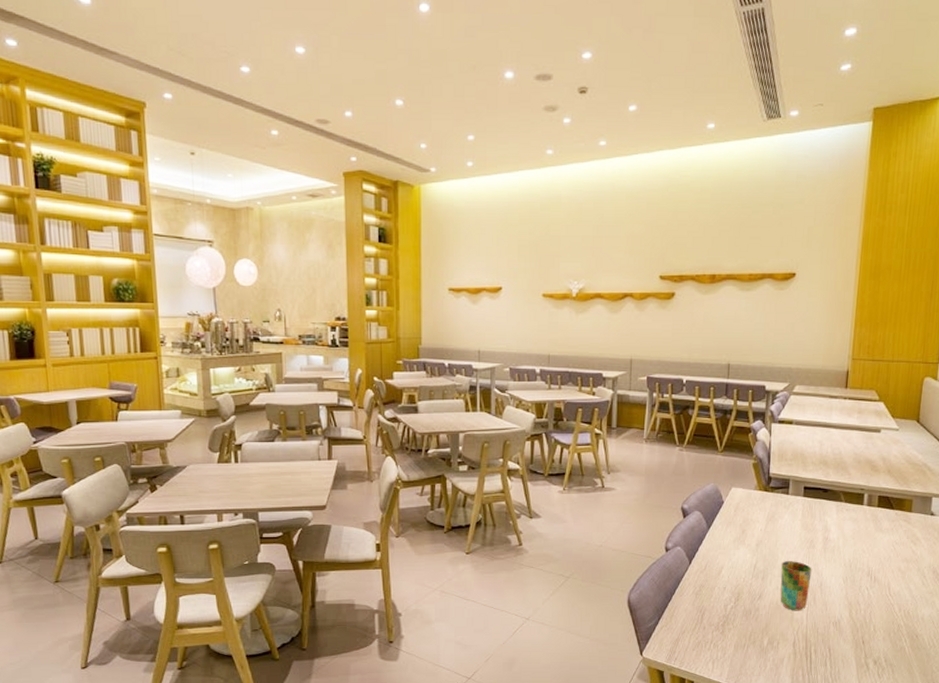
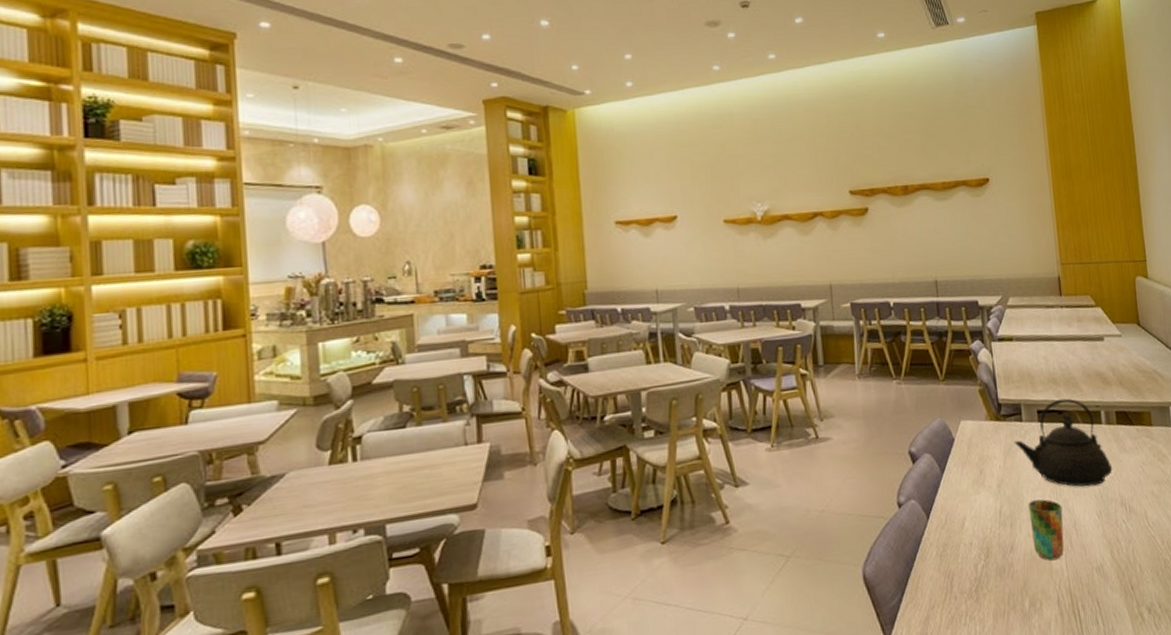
teakettle: none [777,479,866,556] -> present [1014,398,1113,487]

